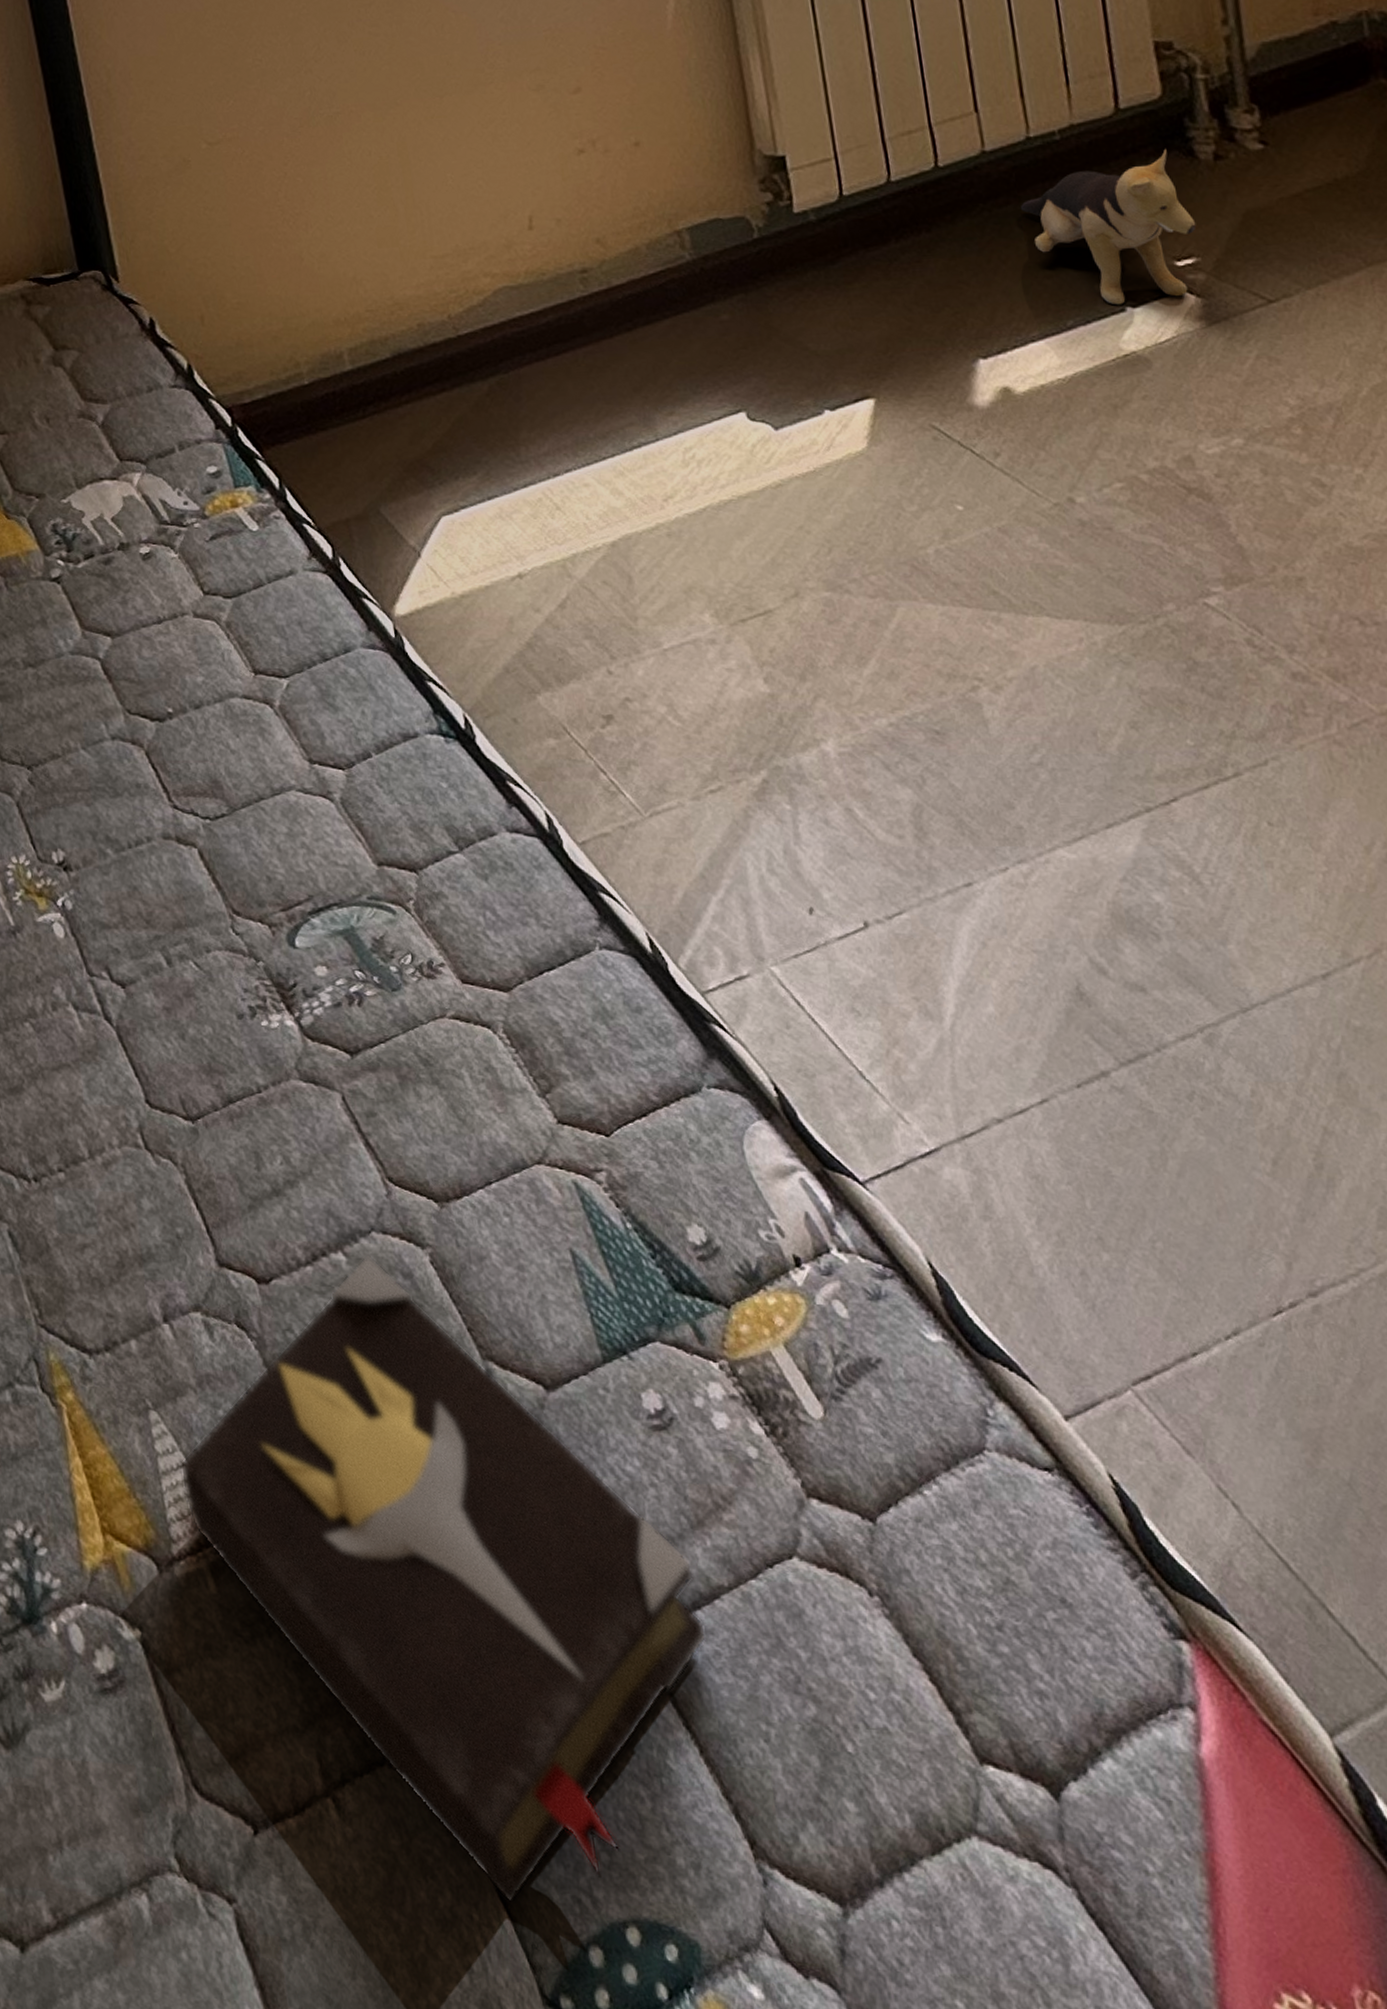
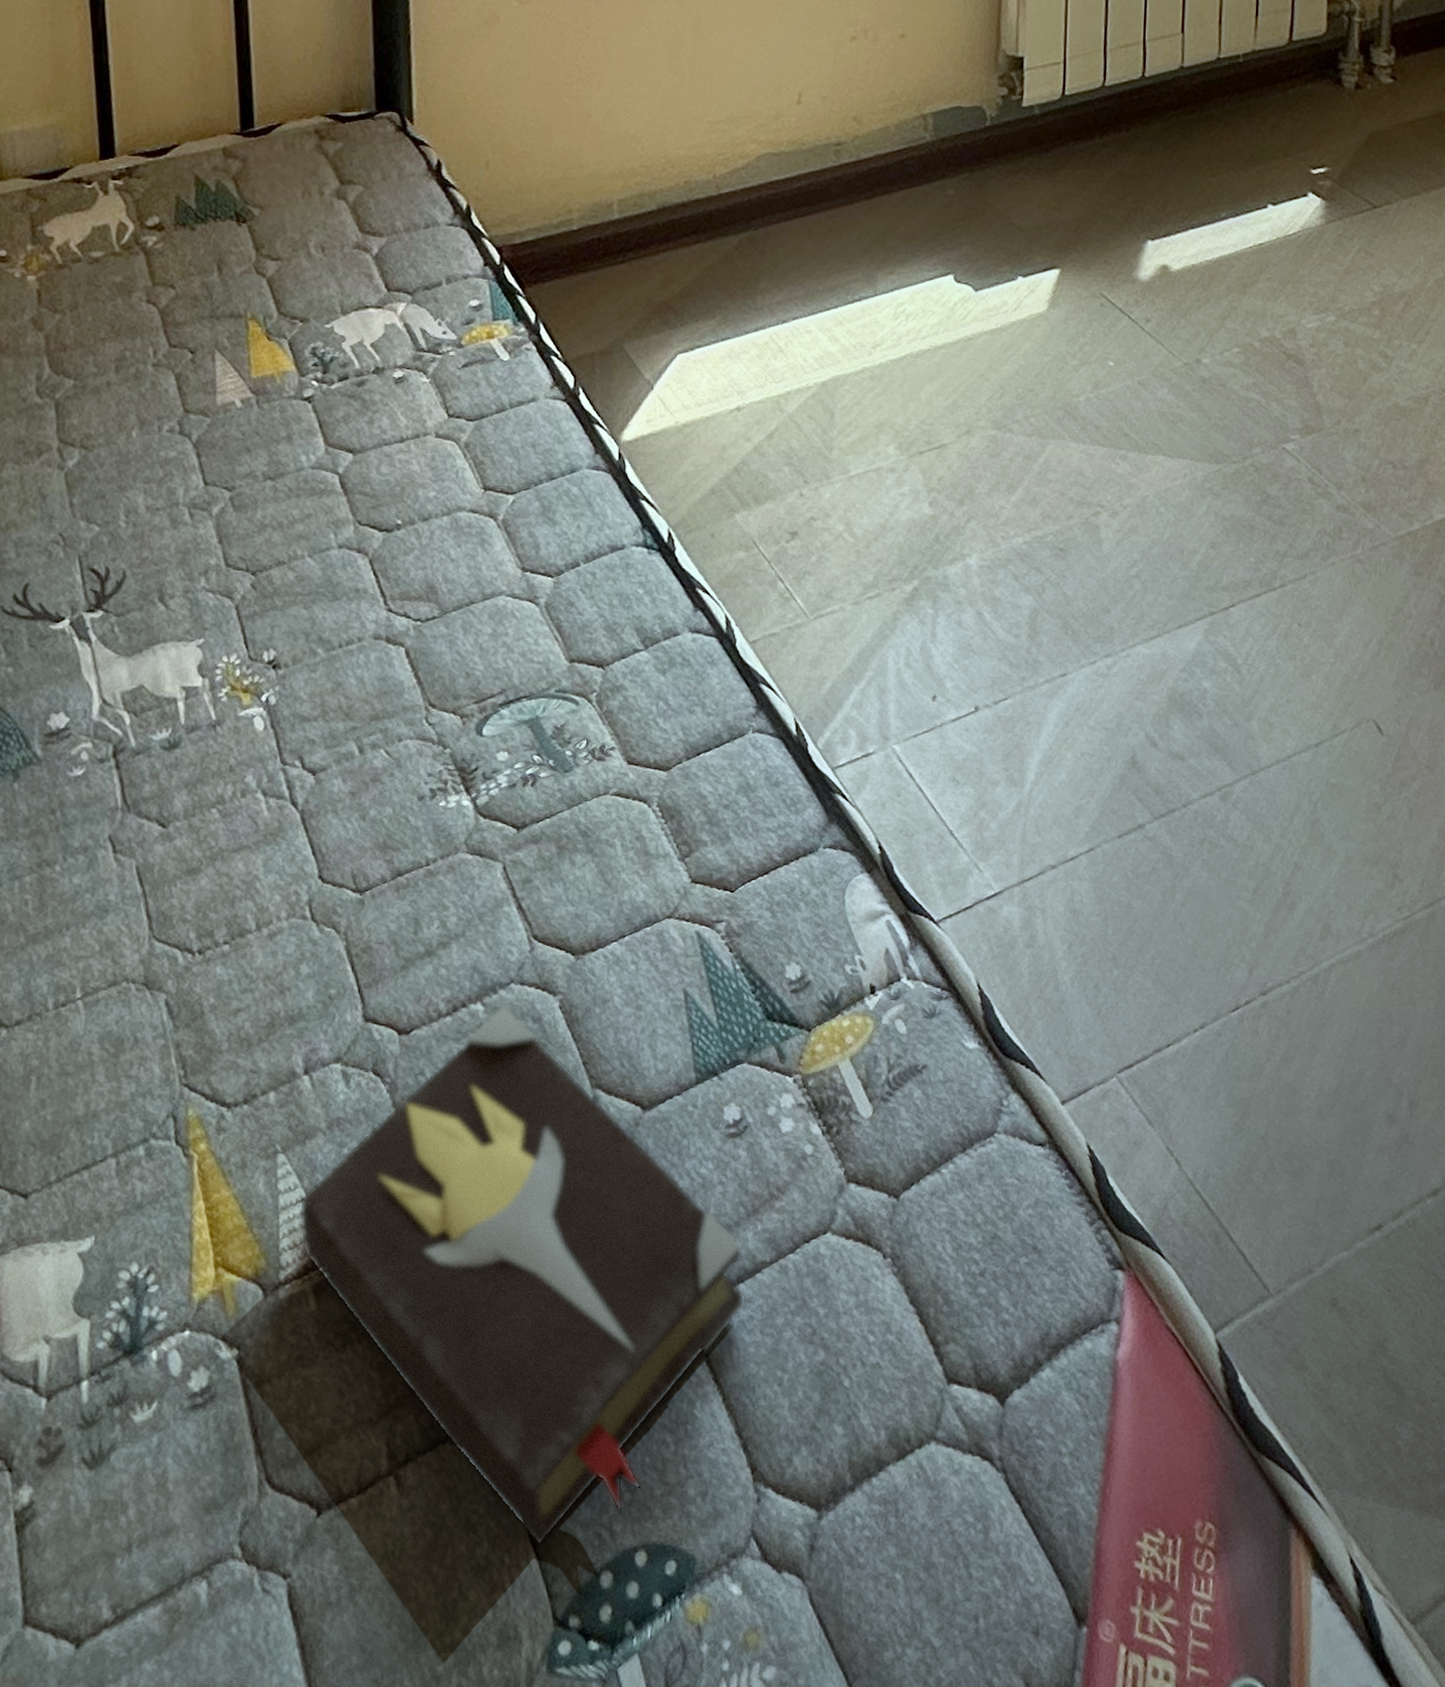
plush toy: present [1020,148,1196,305] -> none [1202,76,1332,203]

